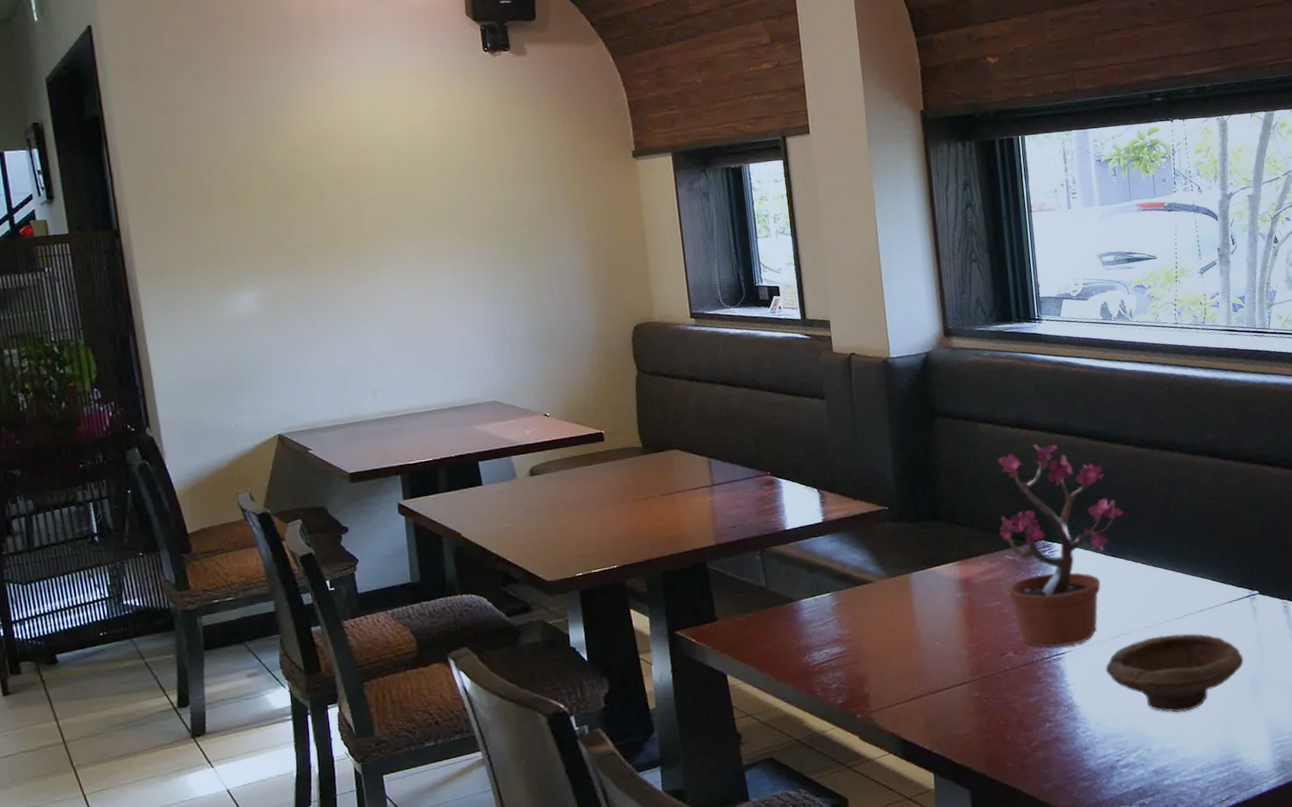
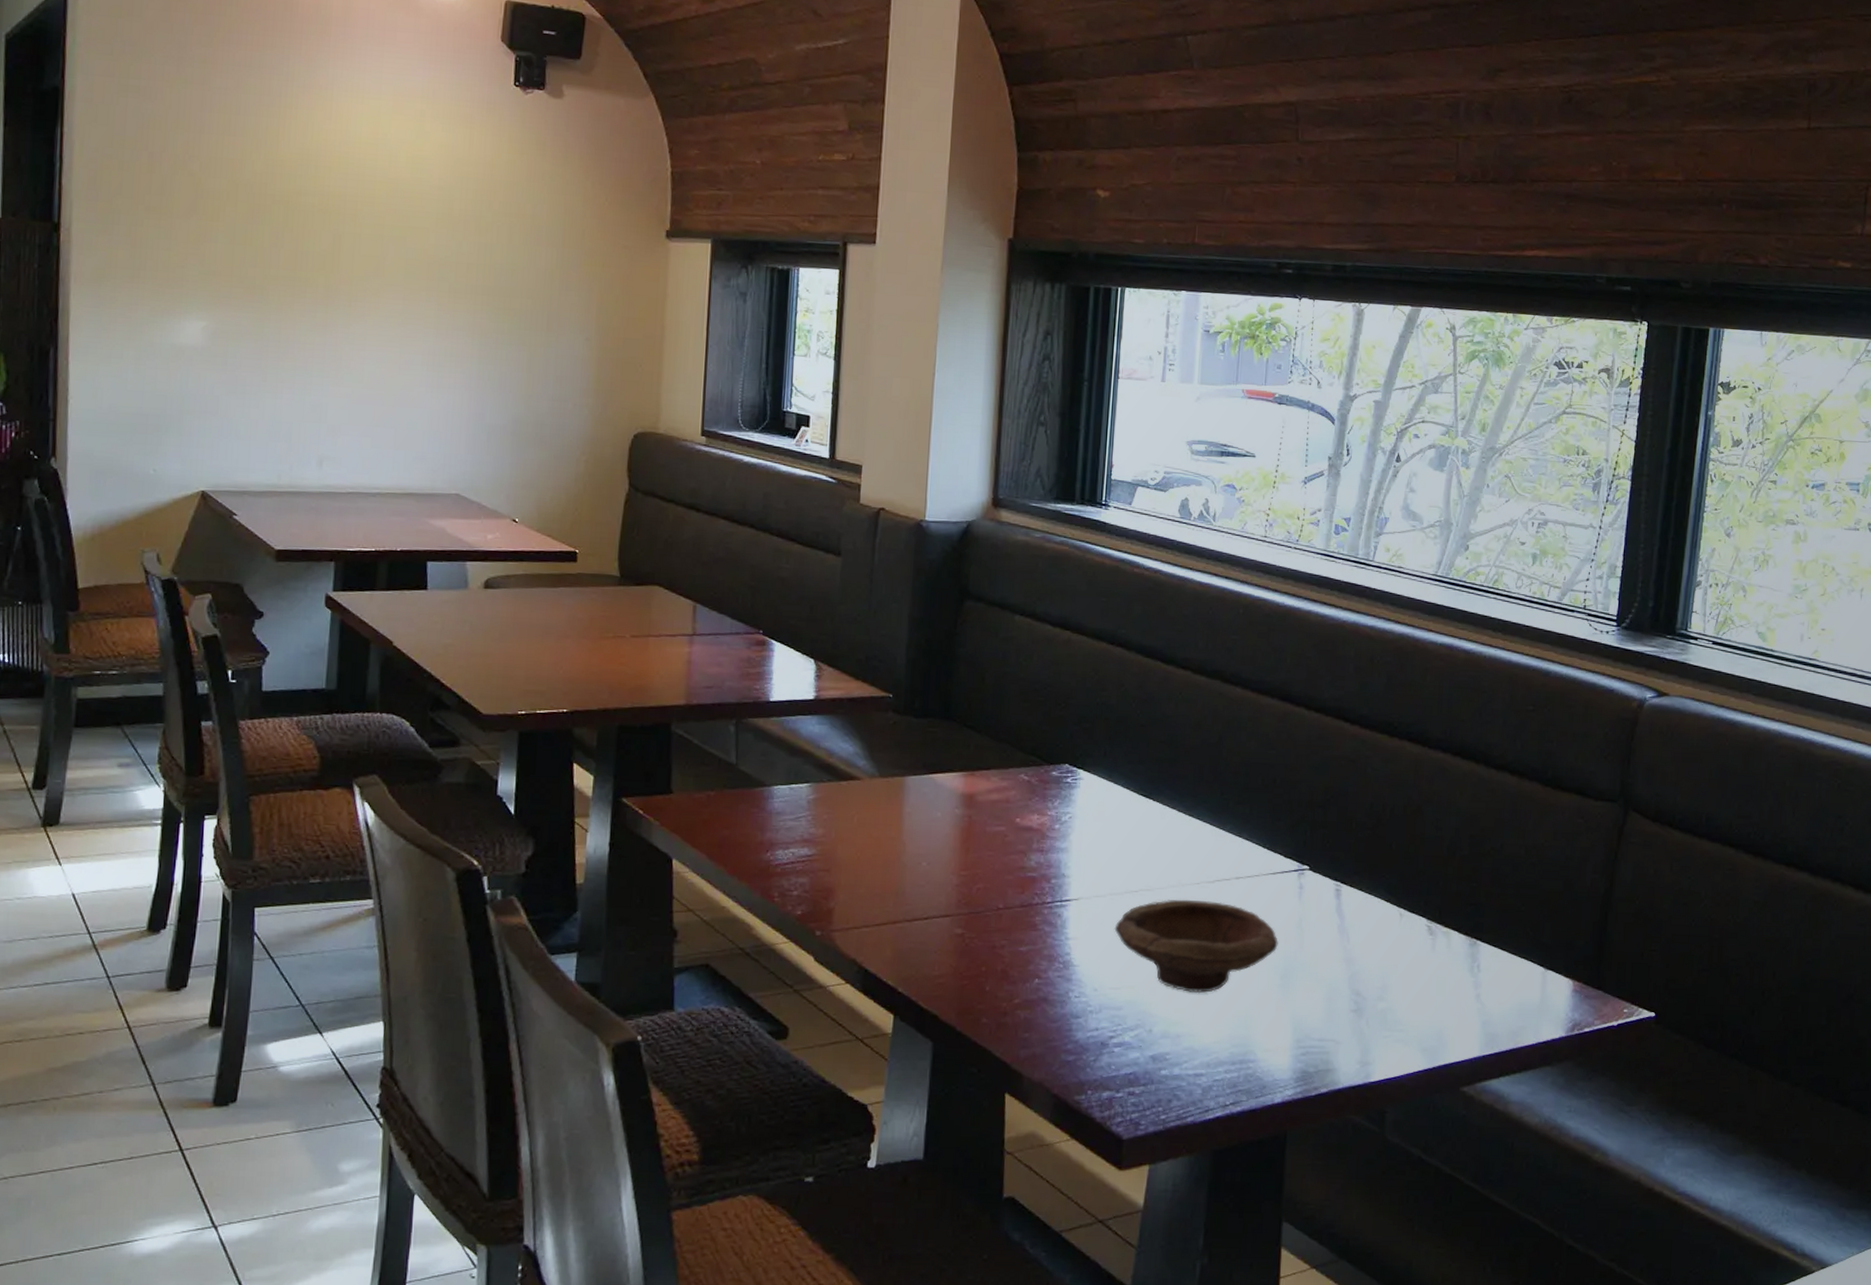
potted plant: present [998,444,1124,658] -> none [993,650,1167,894]

